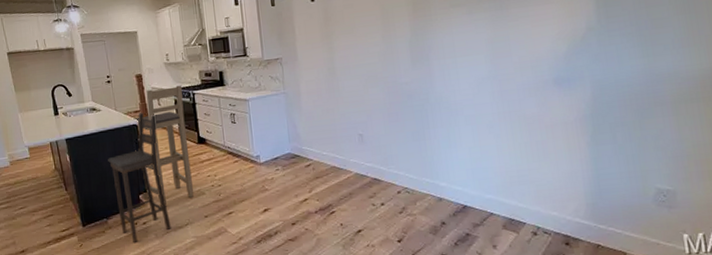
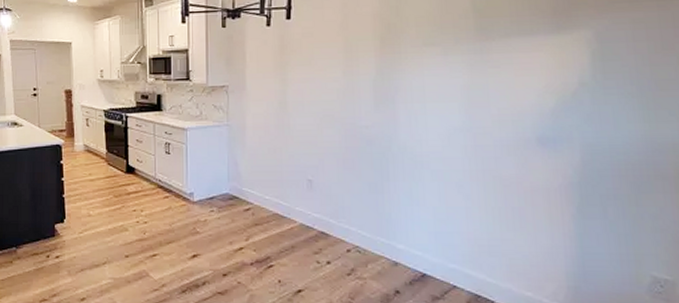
bar stool: present [108,112,171,244] -> none [24,132,87,279]
bar stool: present [133,85,194,208] -> none [56,105,116,241]

